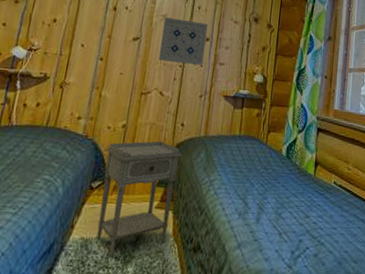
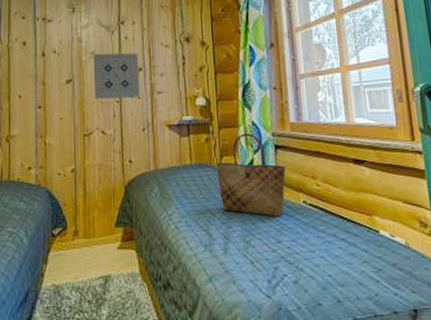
nightstand: present [96,140,183,257] -> none [60,180,136,301]
tote bag: none [261,113,323,194] -> present [216,133,286,217]

